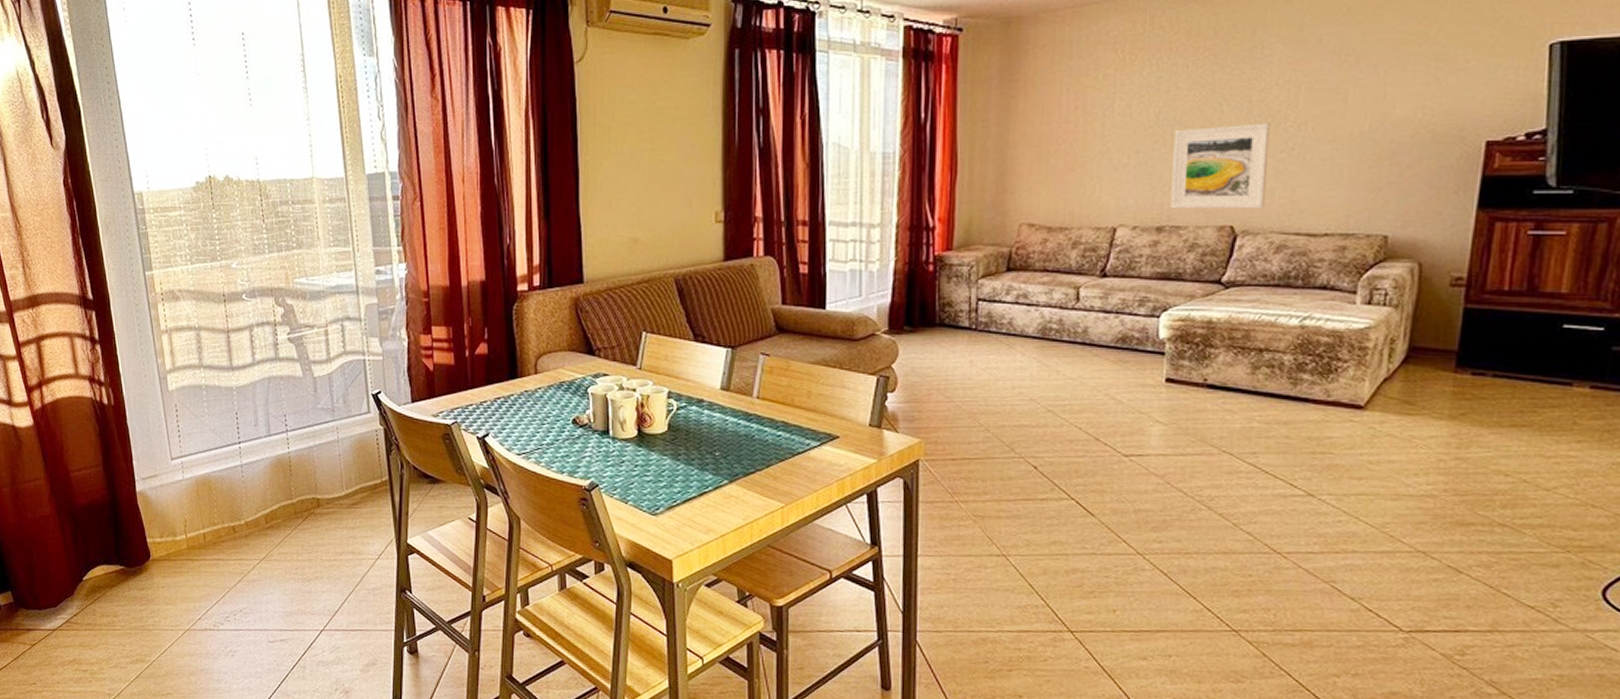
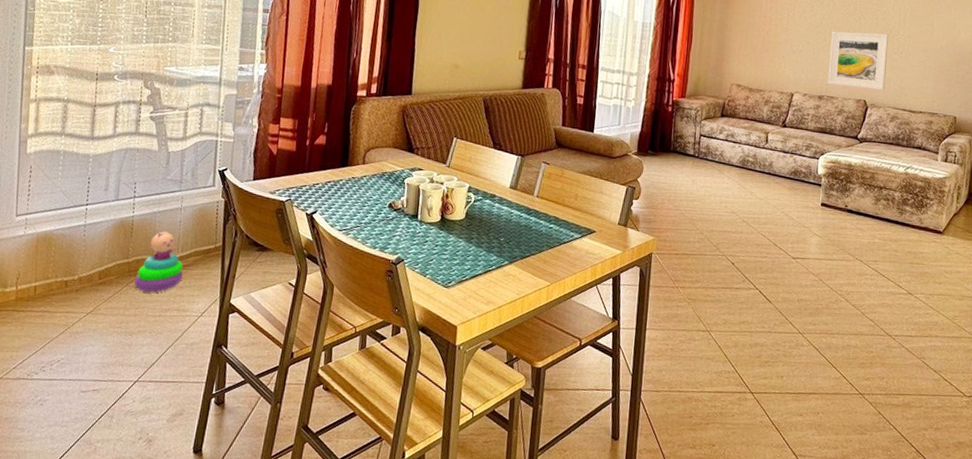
stacking toy: none [303,467,353,535] -> present [134,231,184,292]

